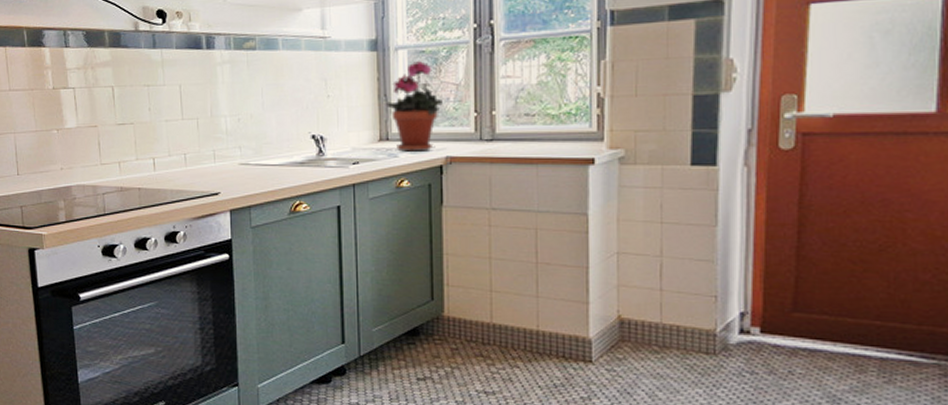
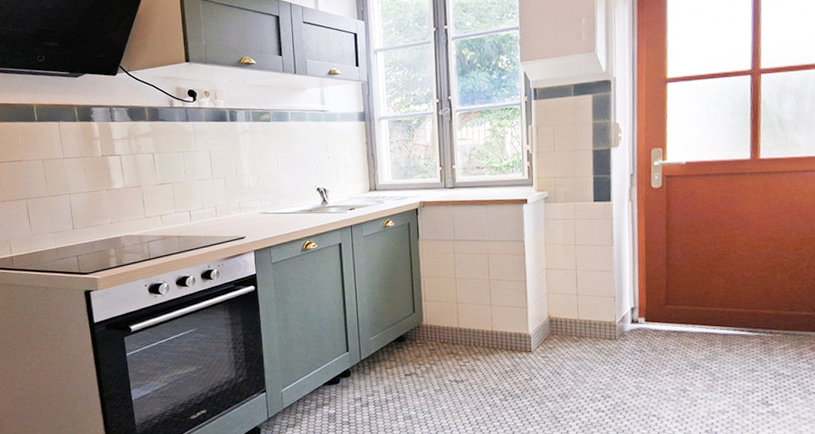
potted plant: present [387,60,443,152] -> none [374,127,416,199]

